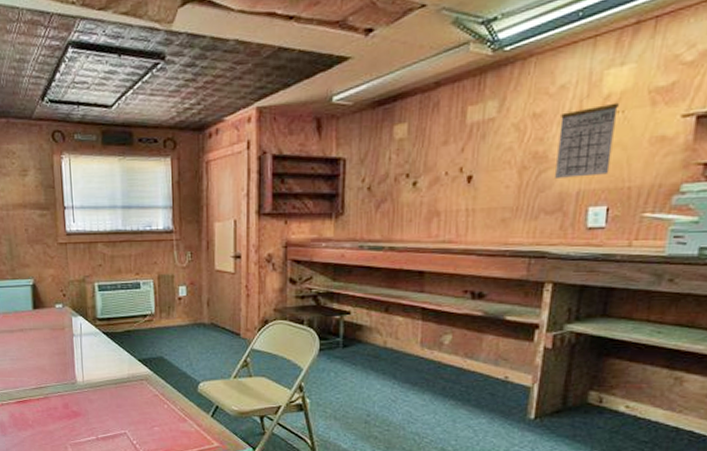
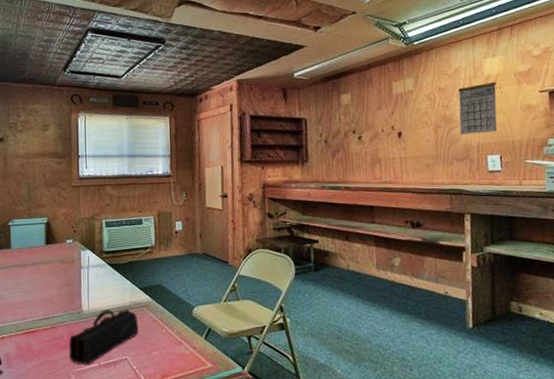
pencil case: none [64,381,138,437] -> present [69,309,139,365]

